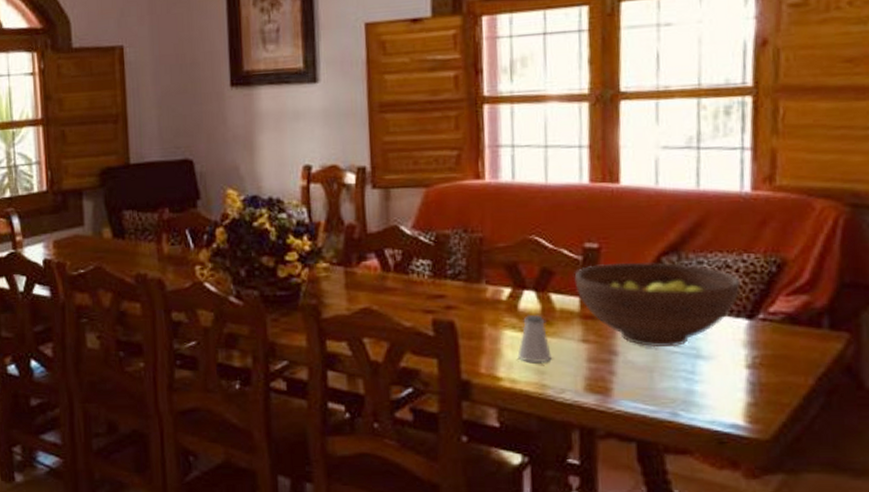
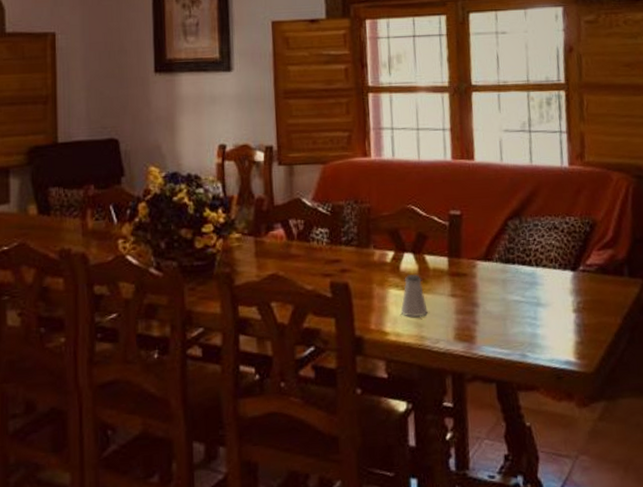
fruit bowl: present [574,261,741,348] -> none [443,225,566,299]

